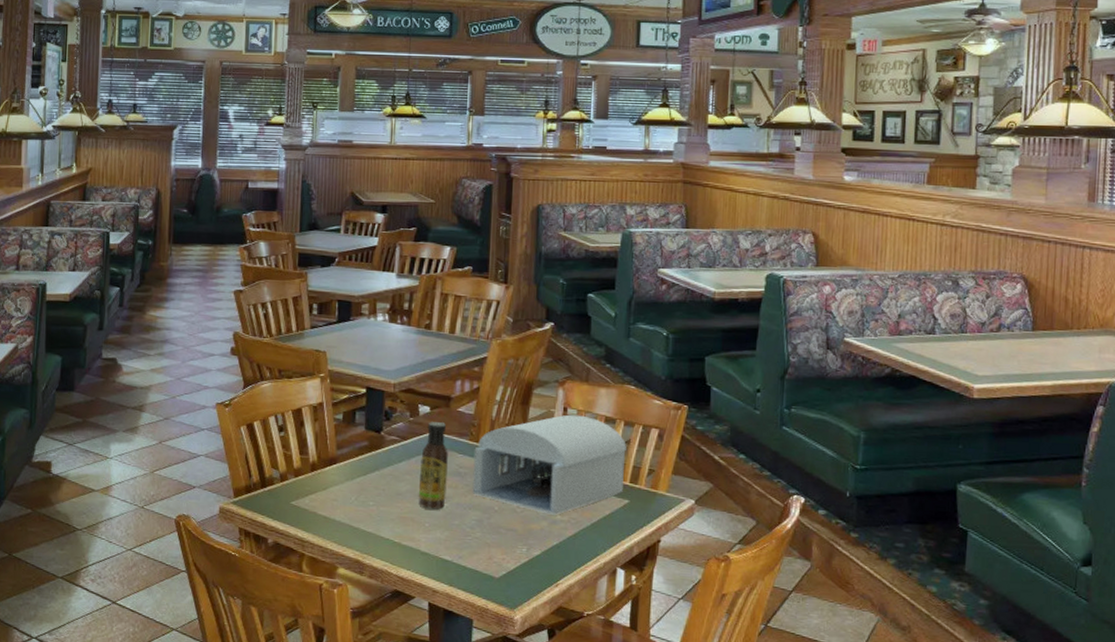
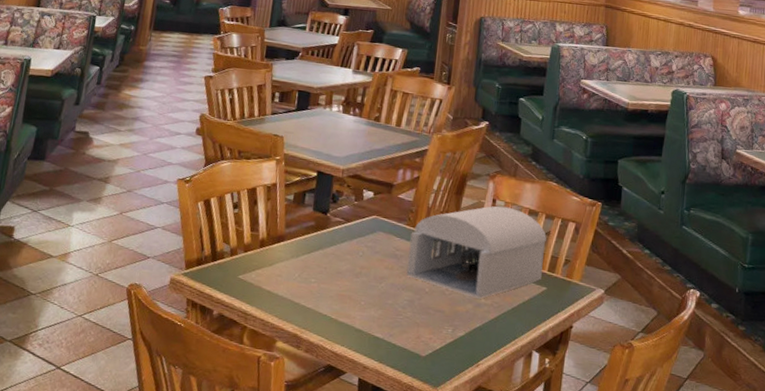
sauce bottle: present [418,422,448,510] -> none [356,206,388,289]

